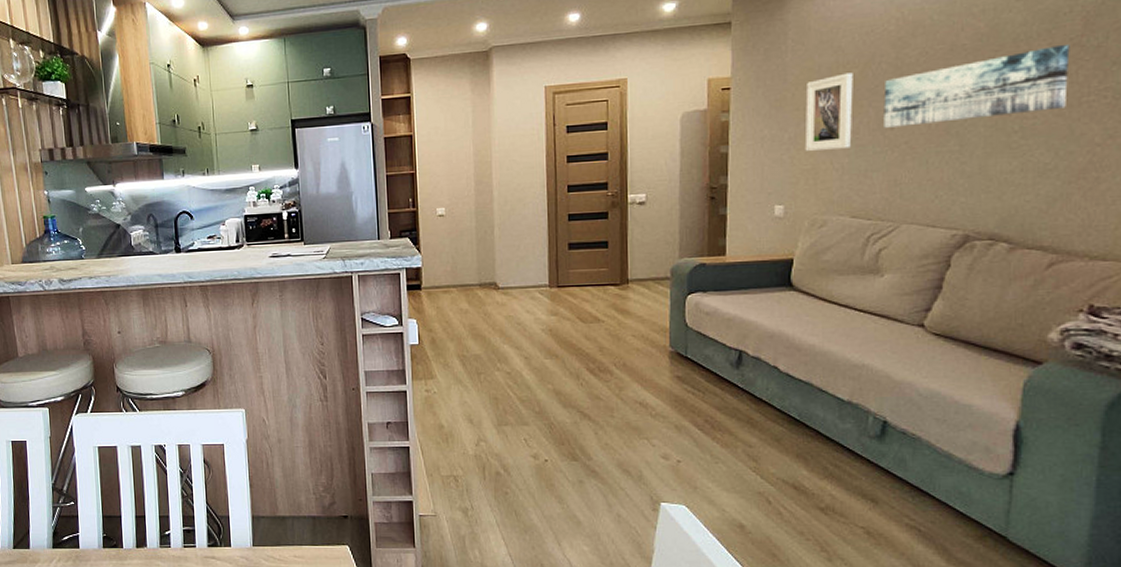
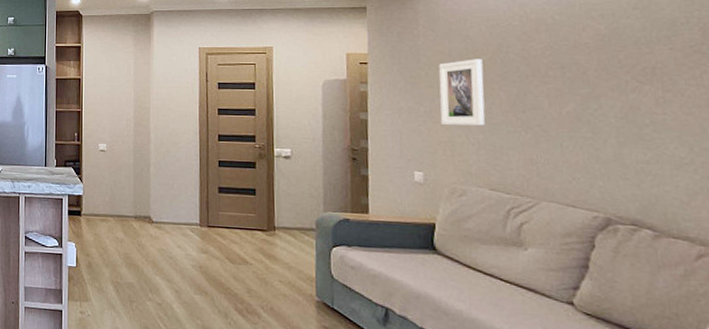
wall art: present [883,45,1070,128] -> none [513,51,695,111]

